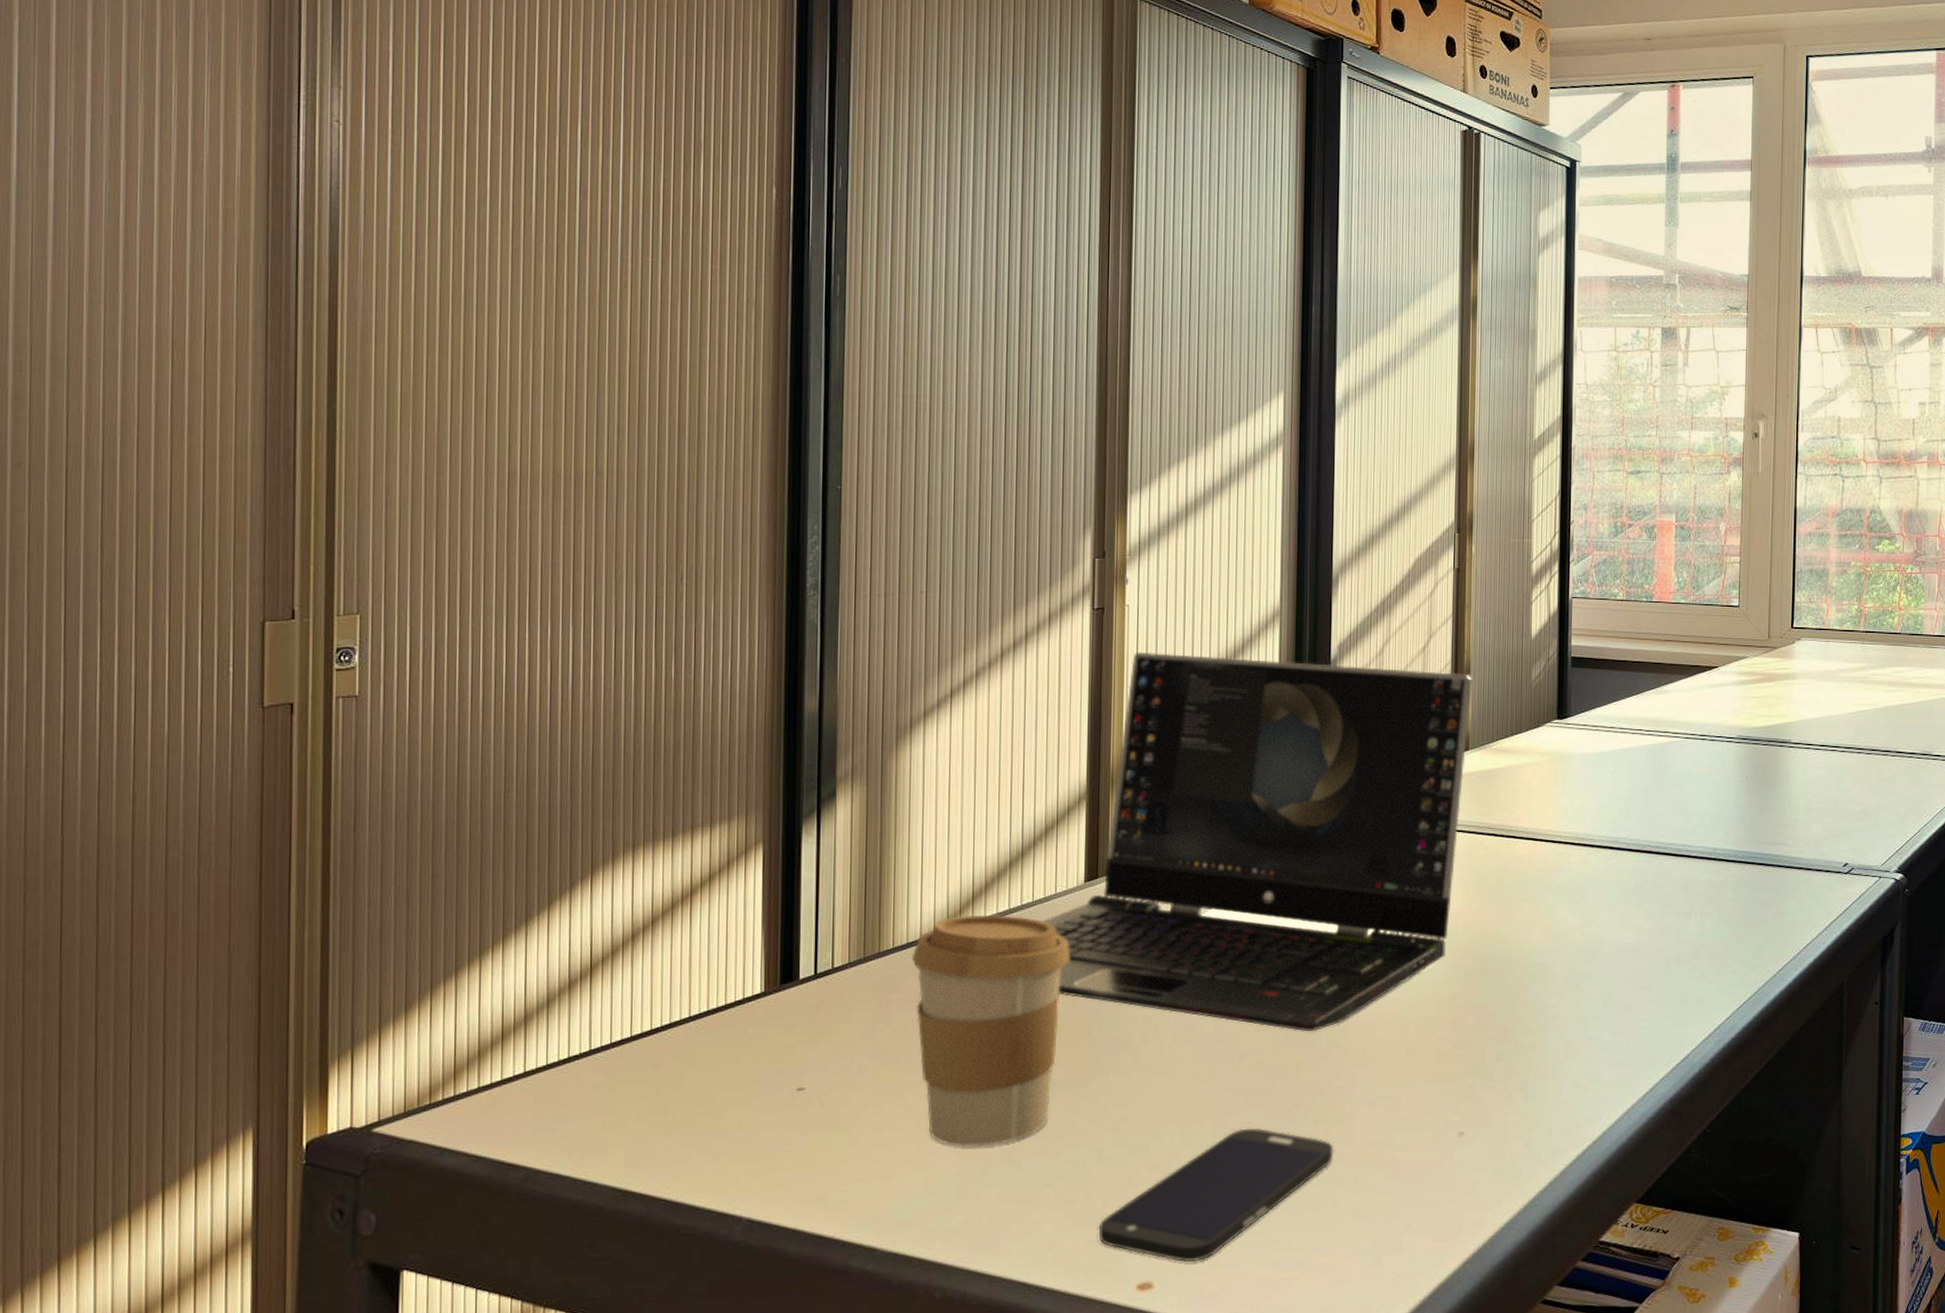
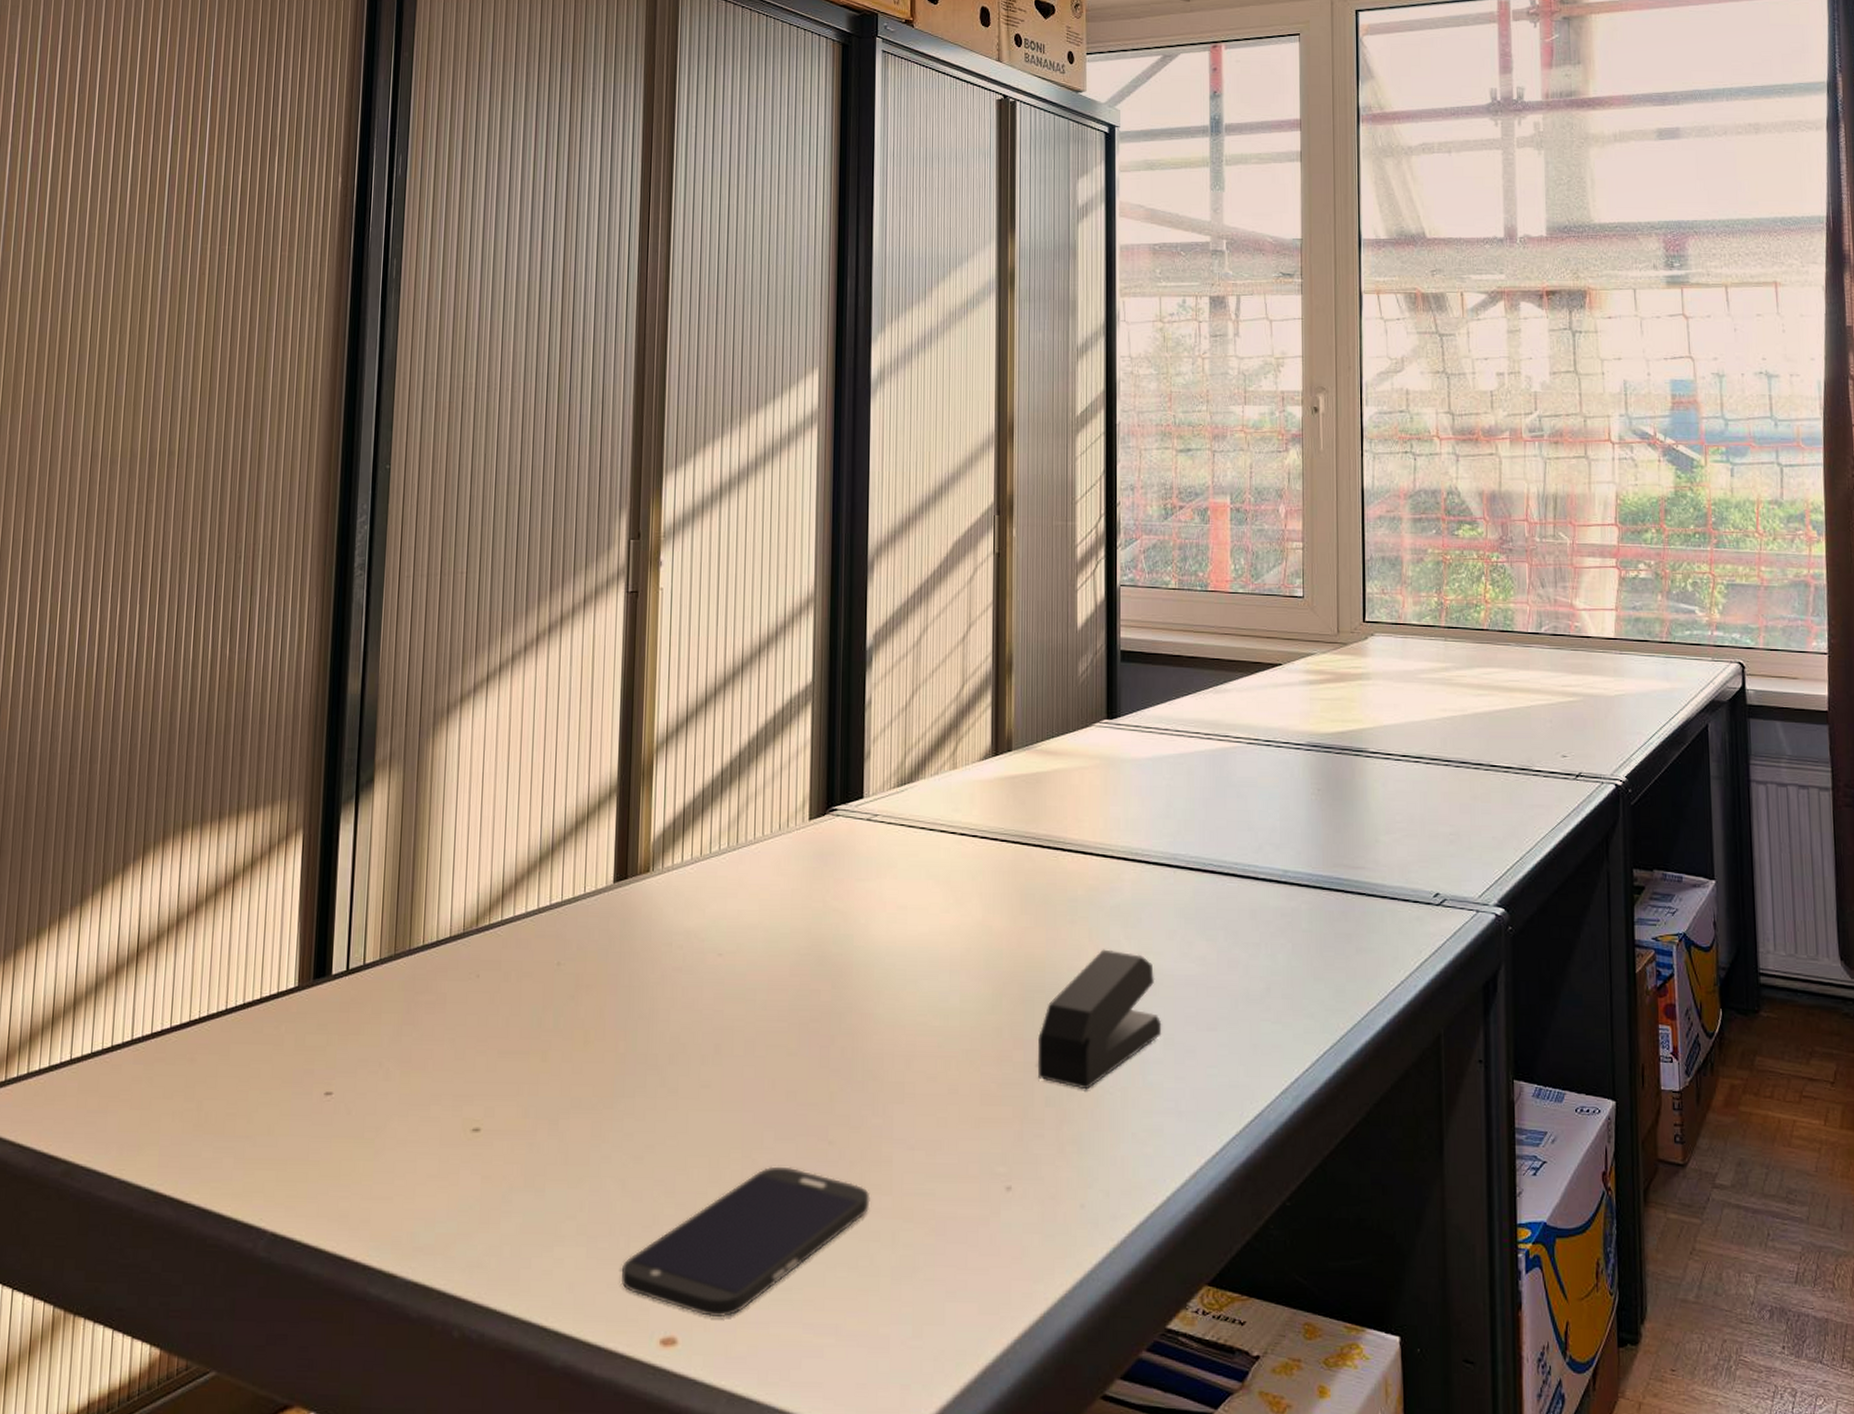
coffee cup: present [912,914,1070,1147] -> none [442,912,598,1169]
laptop computer: present [1041,651,1473,1032] -> none [570,637,1016,1060]
stapler: none [1489,923,1602,1046] -> present [1038,949,1162,1090]

